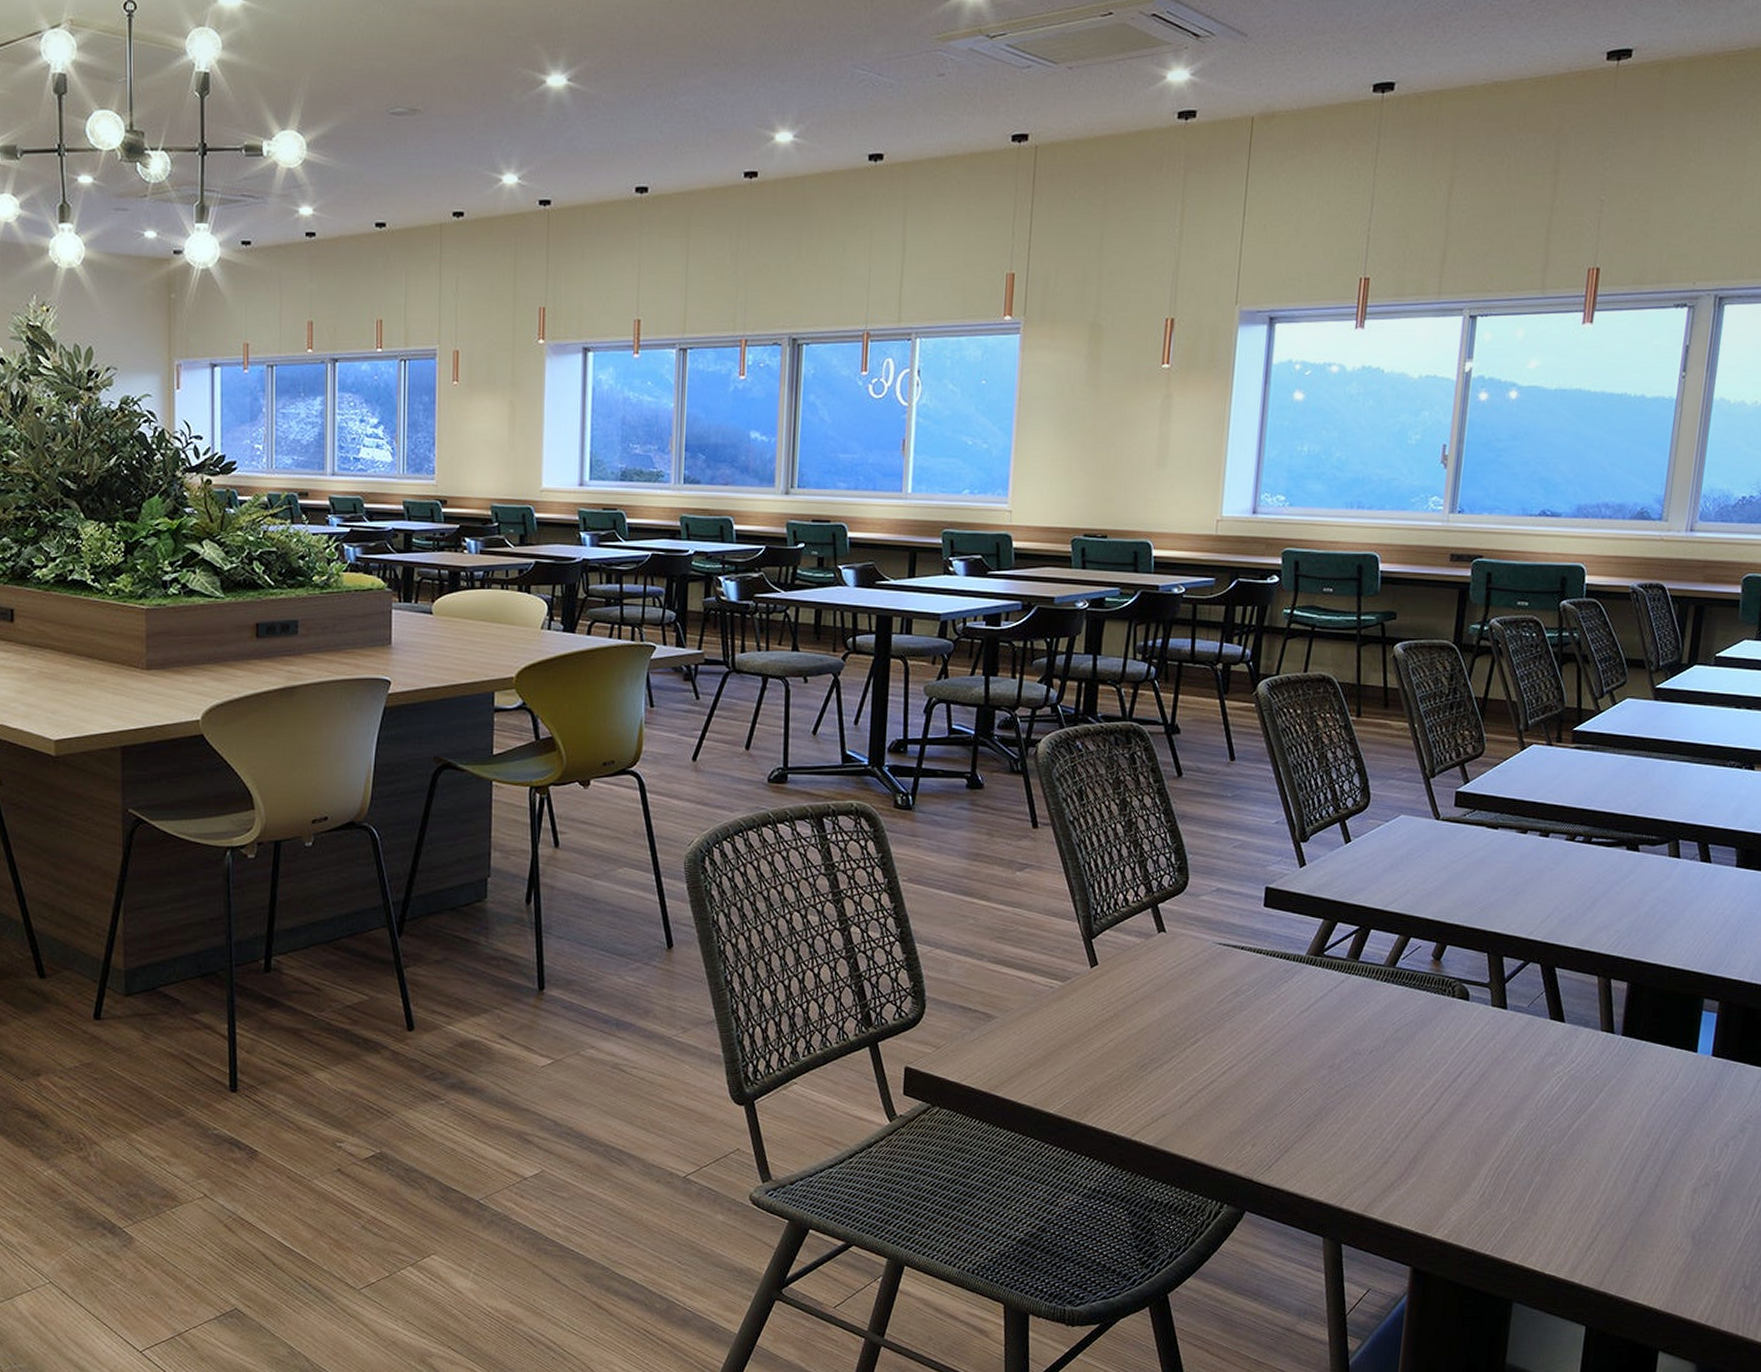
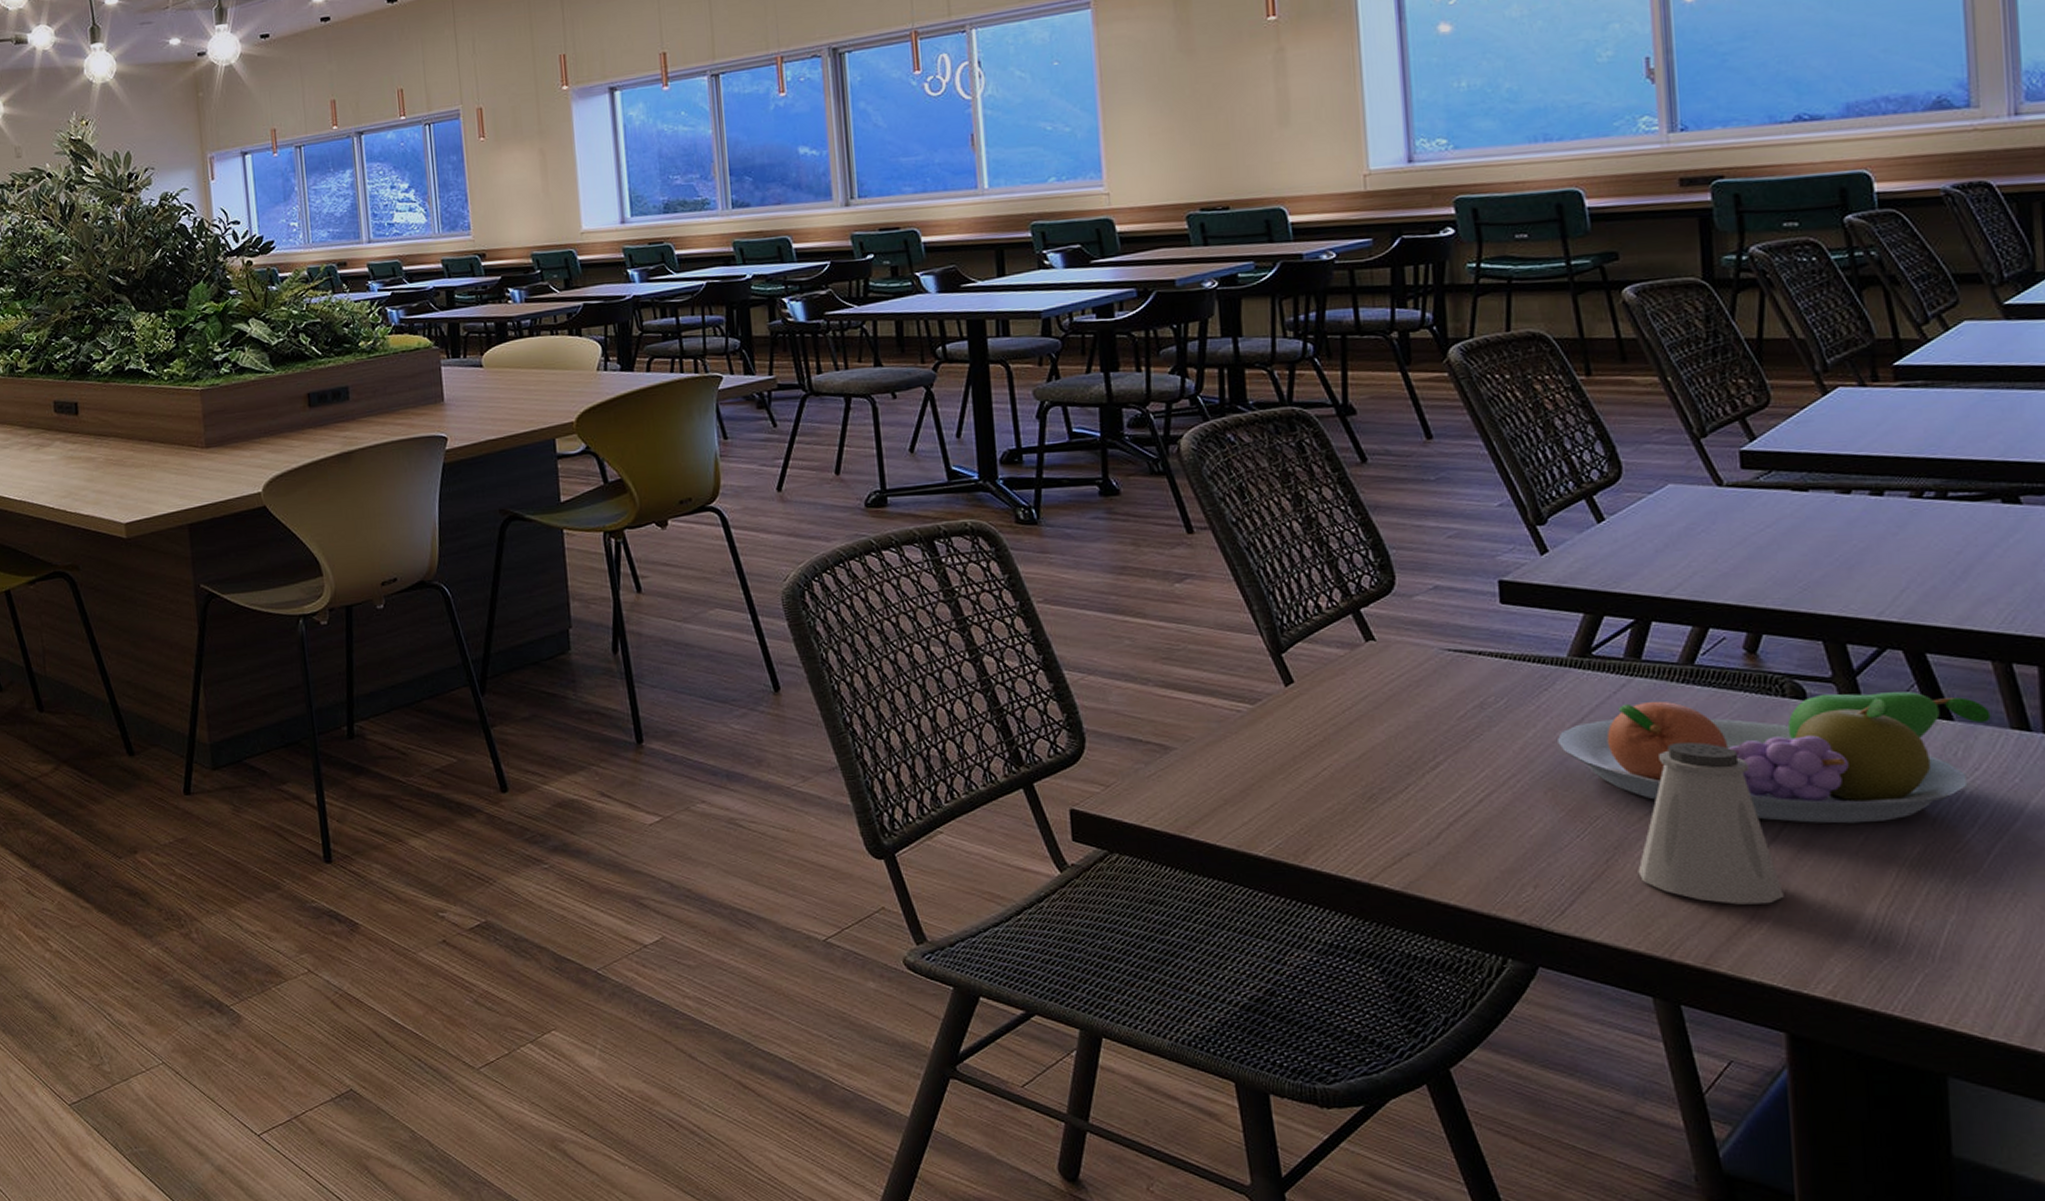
fruit bowl: none [1287,995,1590,1102] -> present [1556,691,1991,824]
saltshaker: none [1328,1030,1428,1164] -> present [1638,741,1784,905]

